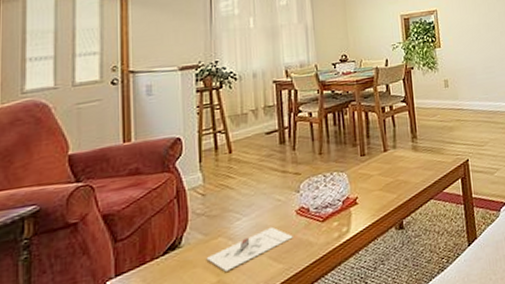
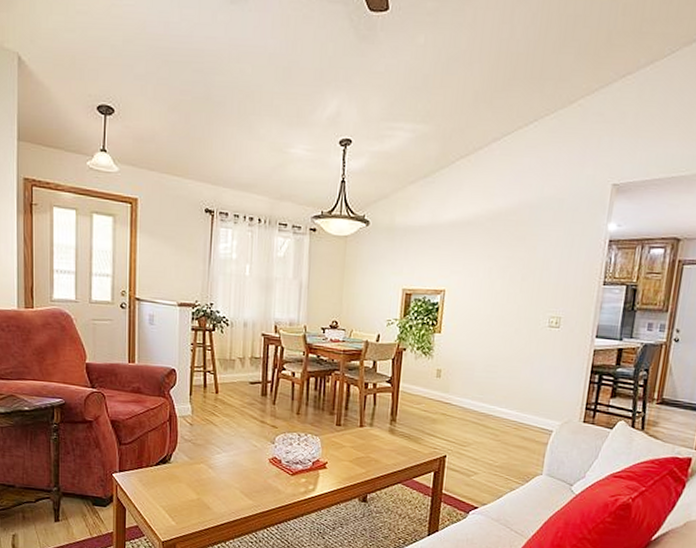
architectural model: present [206,226,293,272] -> none [189,467,264,493]

